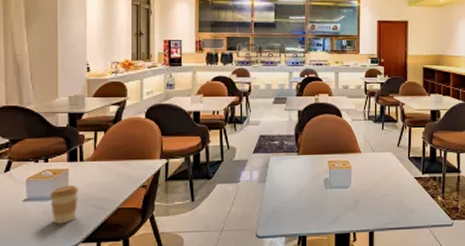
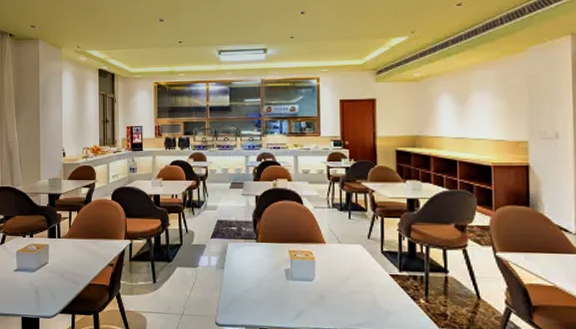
coffee cup: present [50,186,79,224] -> none [34,260,58,294]

